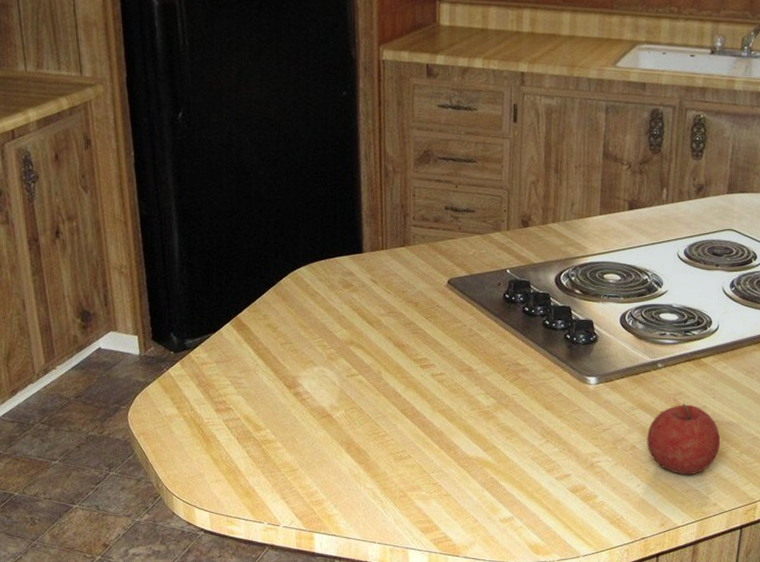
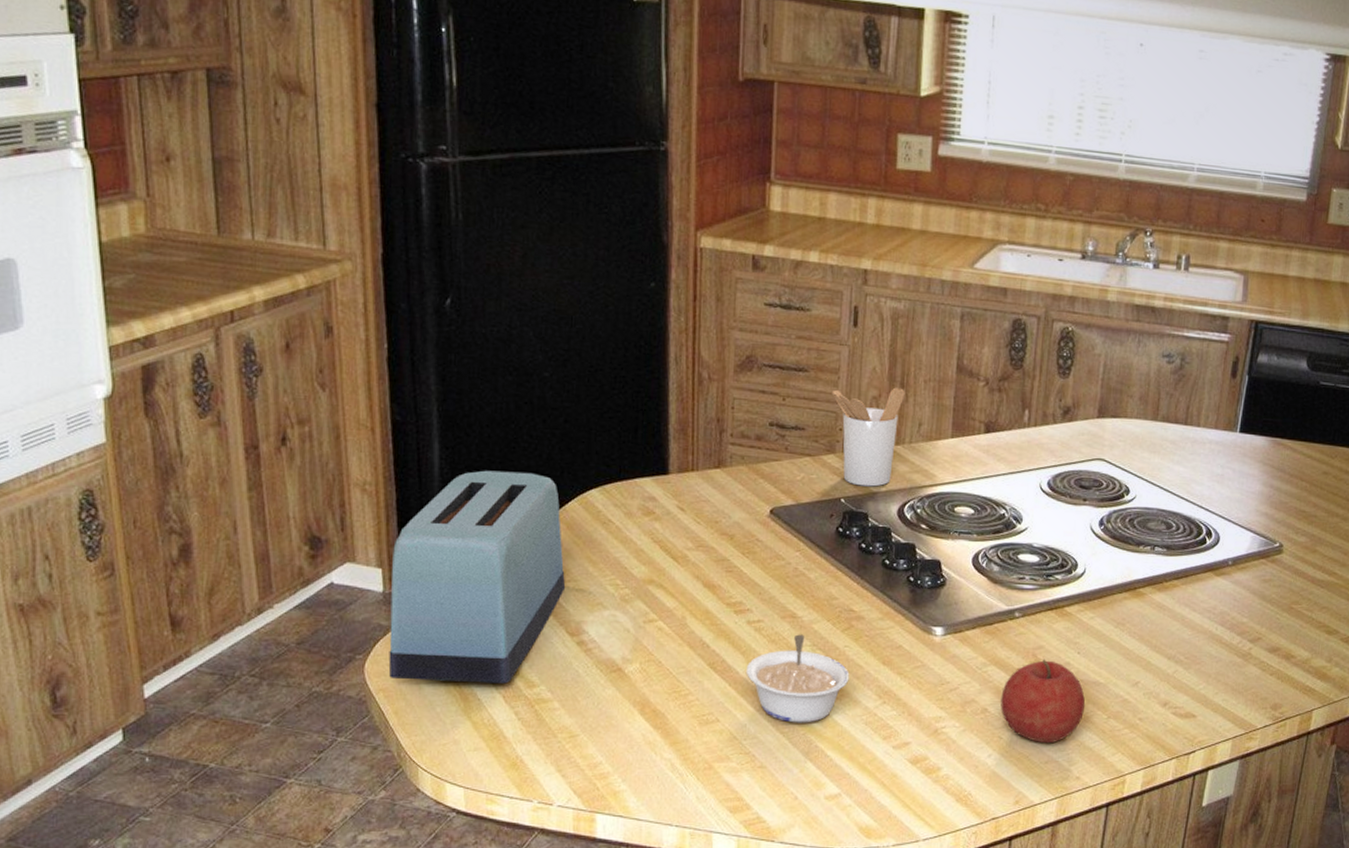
toaster: none [146,253,283,428] -> present [388,470,566,684]
legume: none [431,385,518,459] -> present [745,634,850,723]
utensil holder: none [496,173,559,259] -> present [831,387,905,487]

